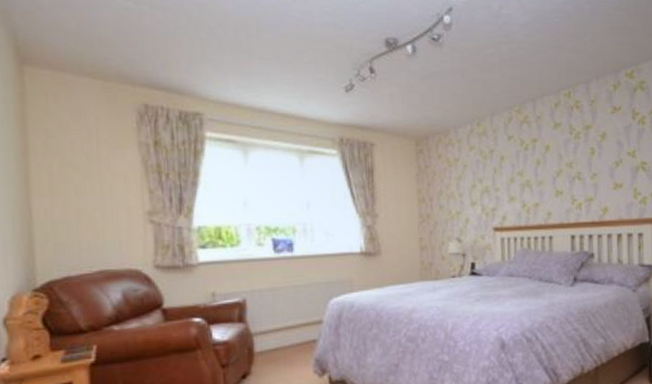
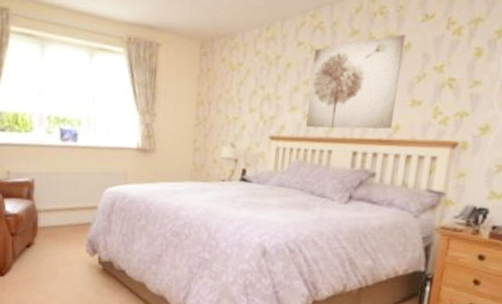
wall art: none [524,124,602,217] -> present [305,34,406,129]

